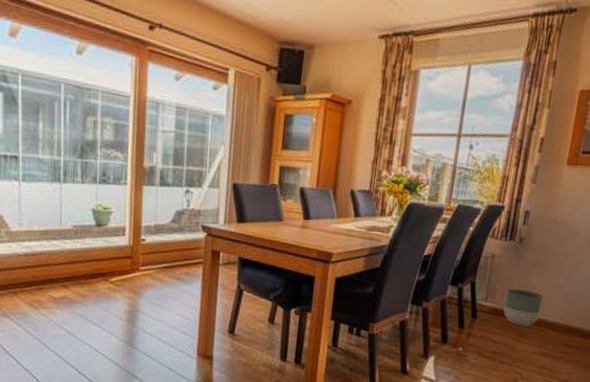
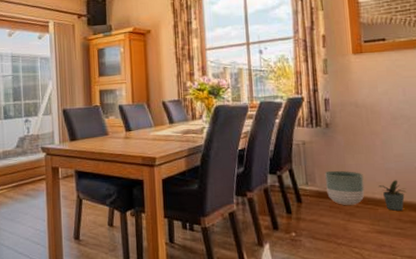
potted plant: none [554,305,580,336] -> present [378,180,407,211]

